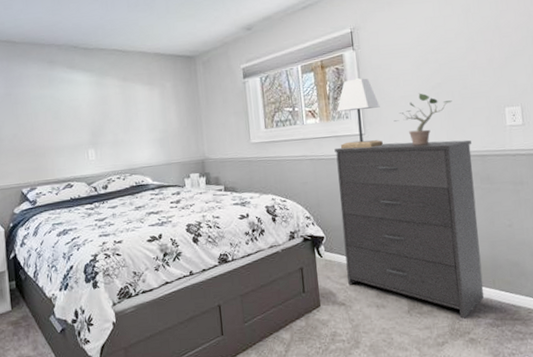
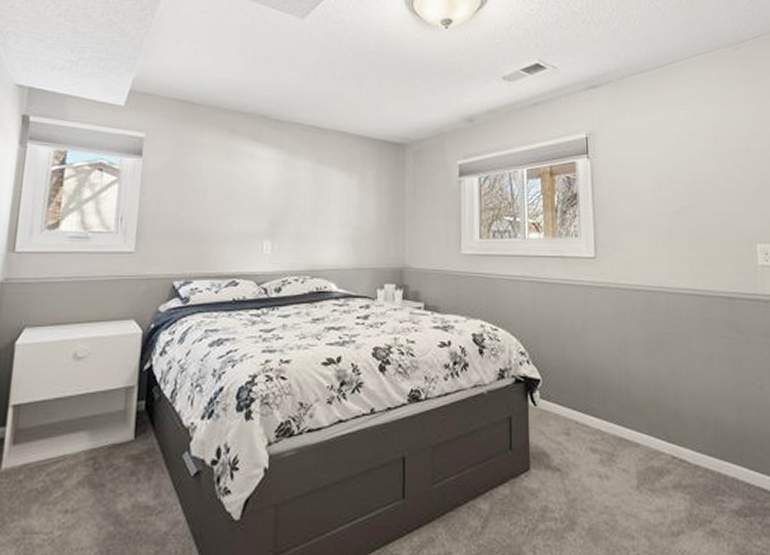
dresser: present [334,140,484,319] -> none [559,270,730,502]
lamp: present [337,78,383,149] -> none [565,191,616,275]
potted plant: present [393,93,452,145] -> none [630,216,697,278]

